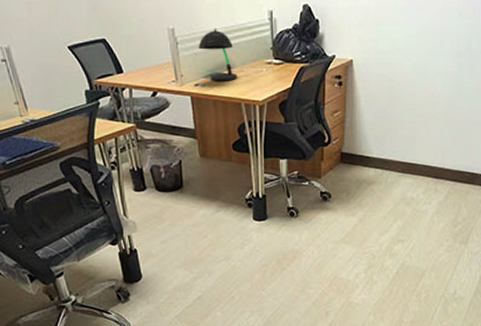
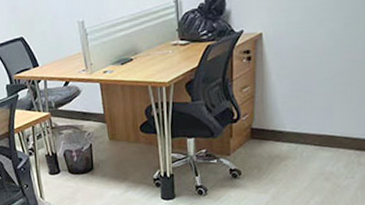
desk lamp: present [198,28,237,83] -> none [106,16,144,68]

